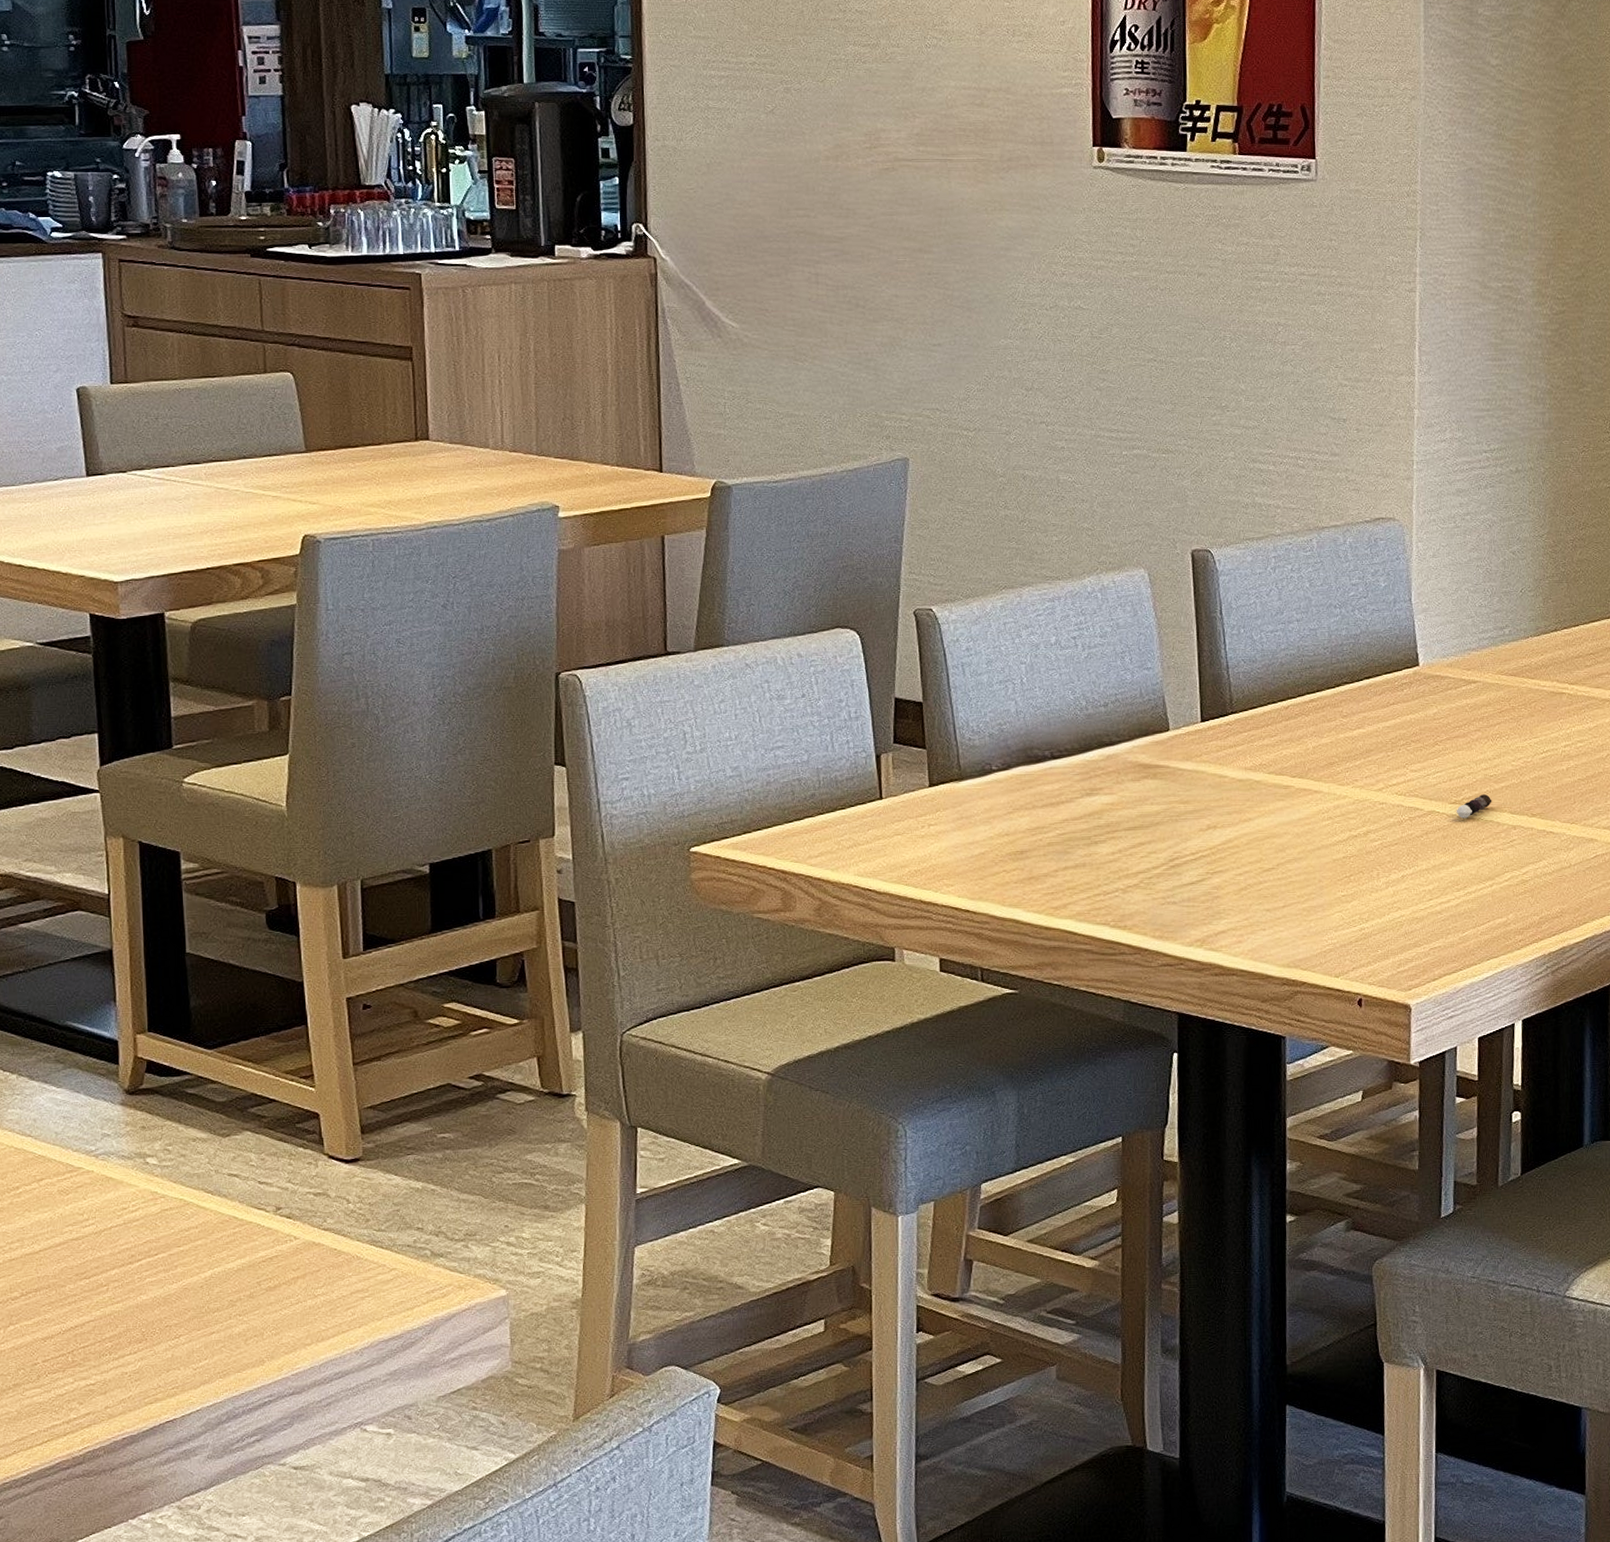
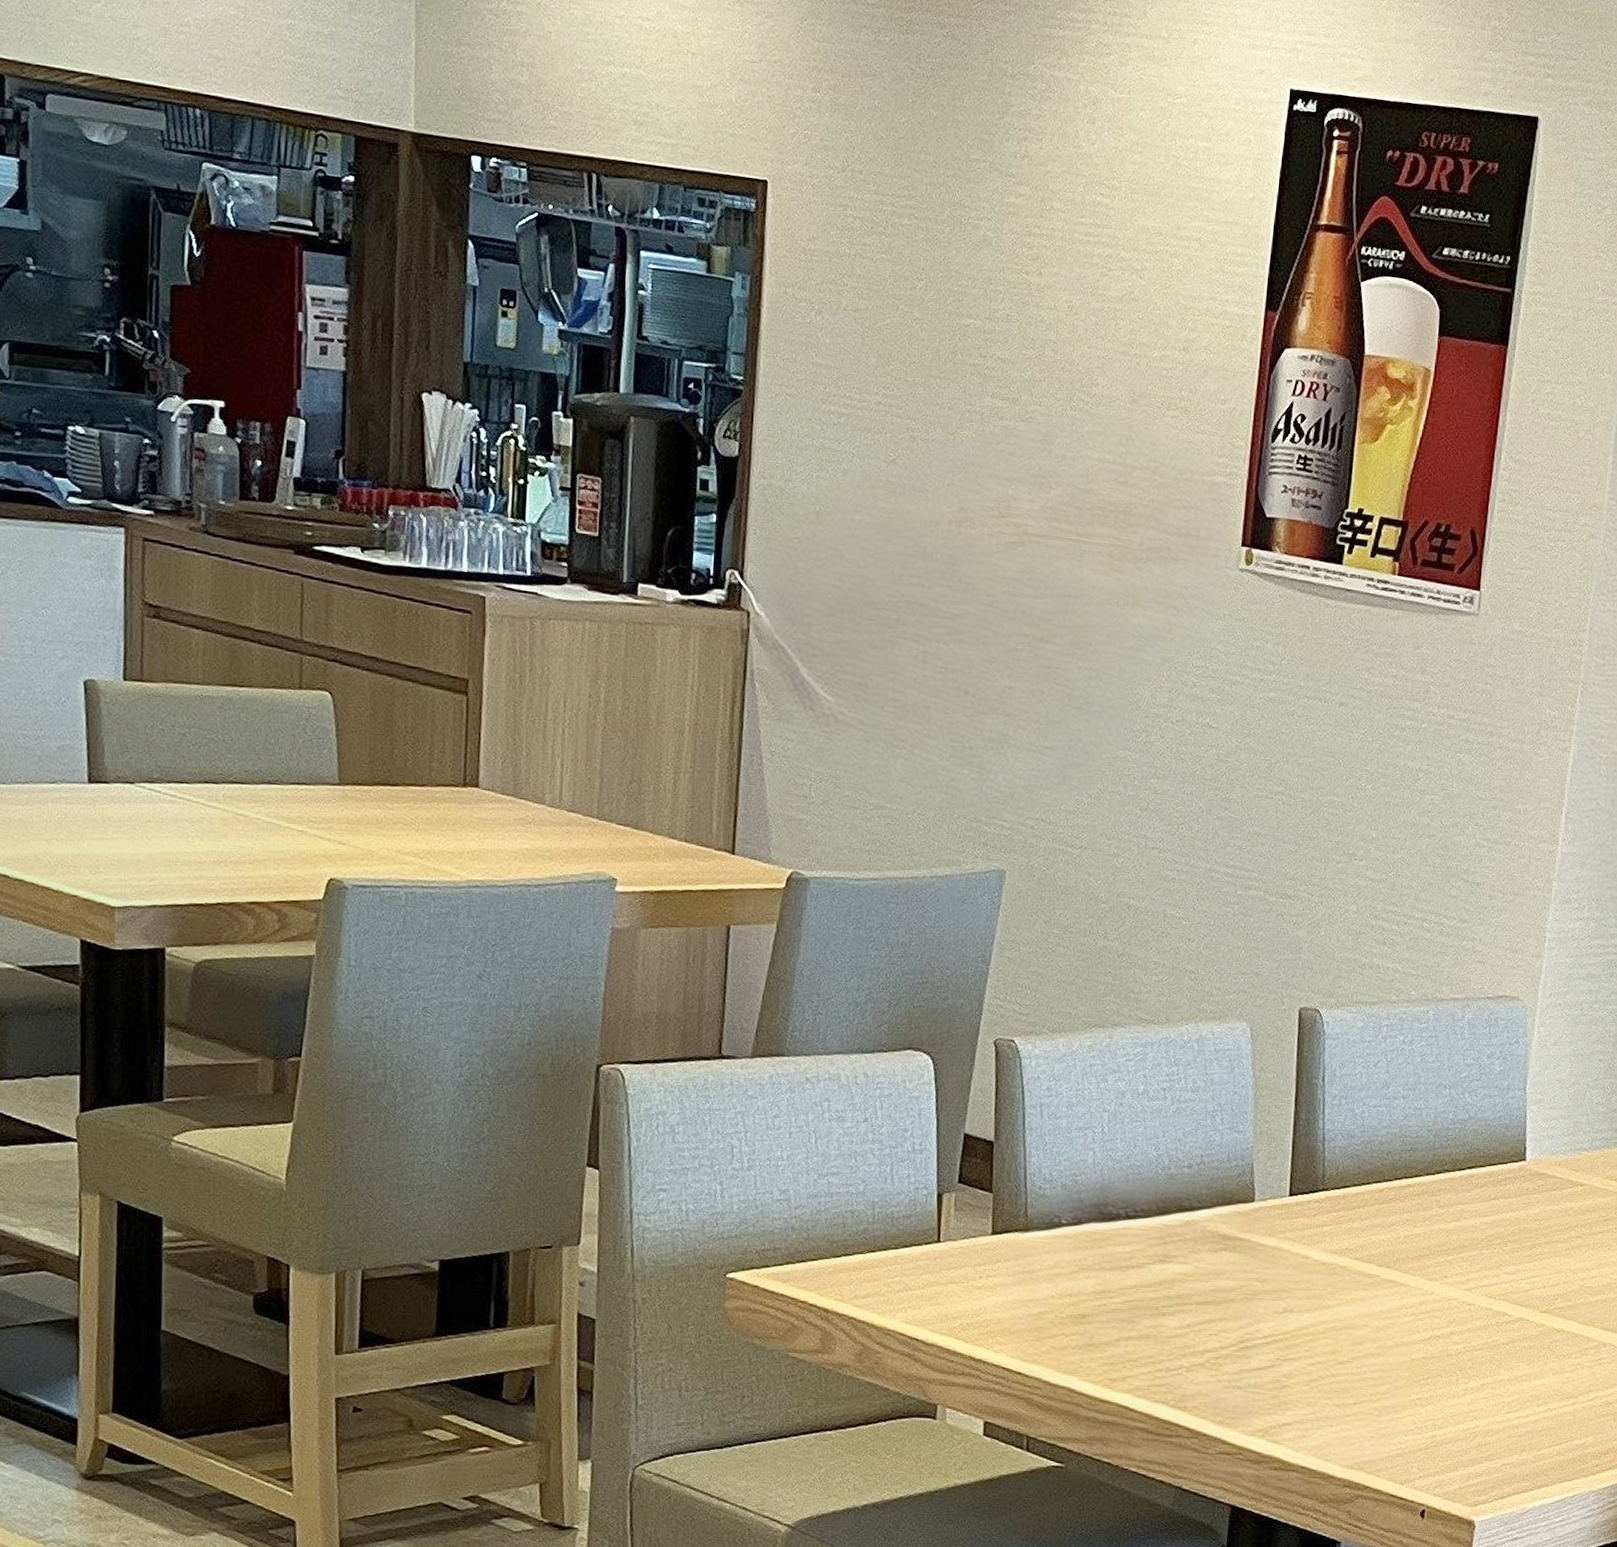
pepper shaker: present [1456,794,1492,819] -> none [1546,1306,1585,1330]

